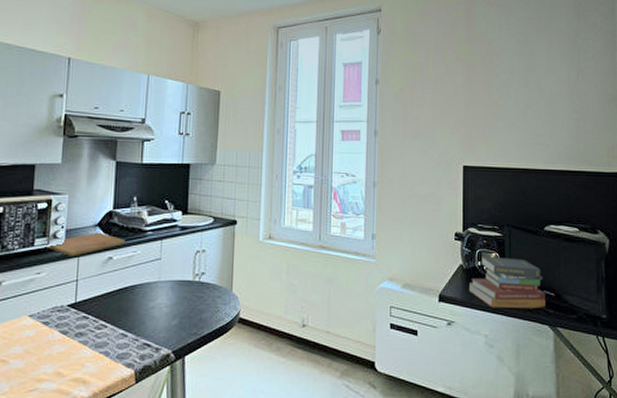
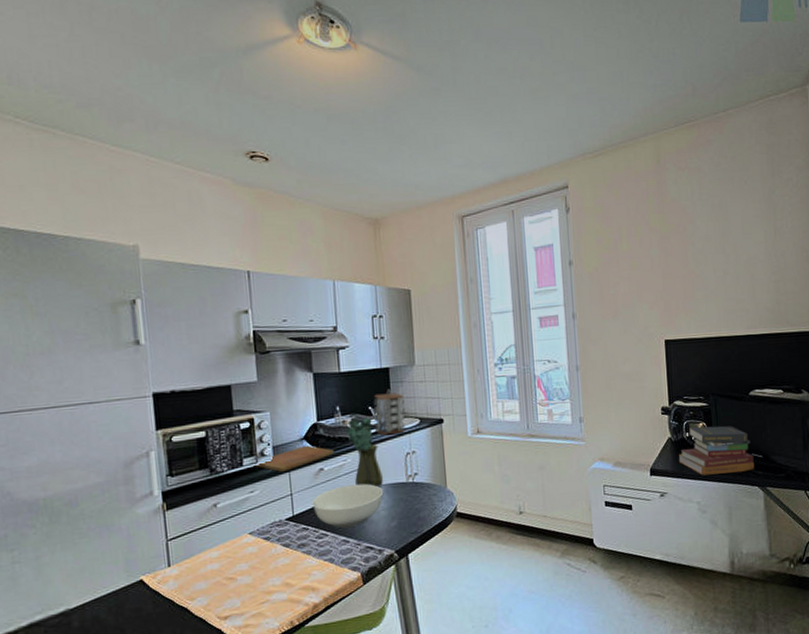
bowl: none [96,277,169,322] -> present [312,483,384,529]
vase: none [139,206,171,285] -> present [345,414,384,489]
spice rack: none [168,185,201,231] -> present [373,389,405,436]

